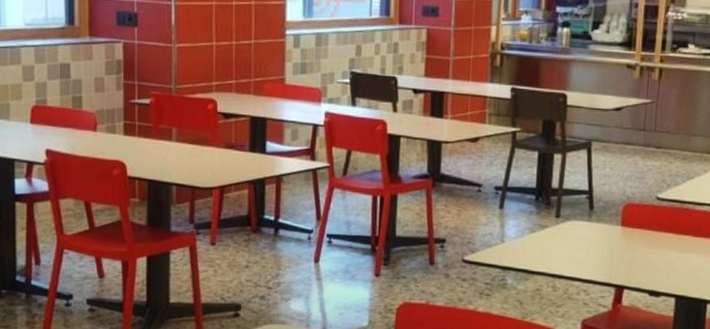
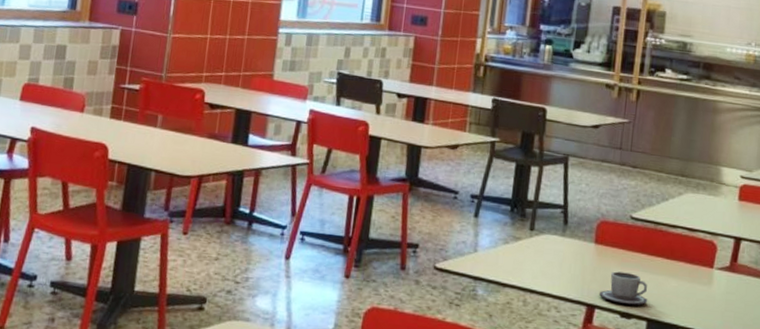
cup: none [627,252,676,283] -> present [598,271,648,305]

